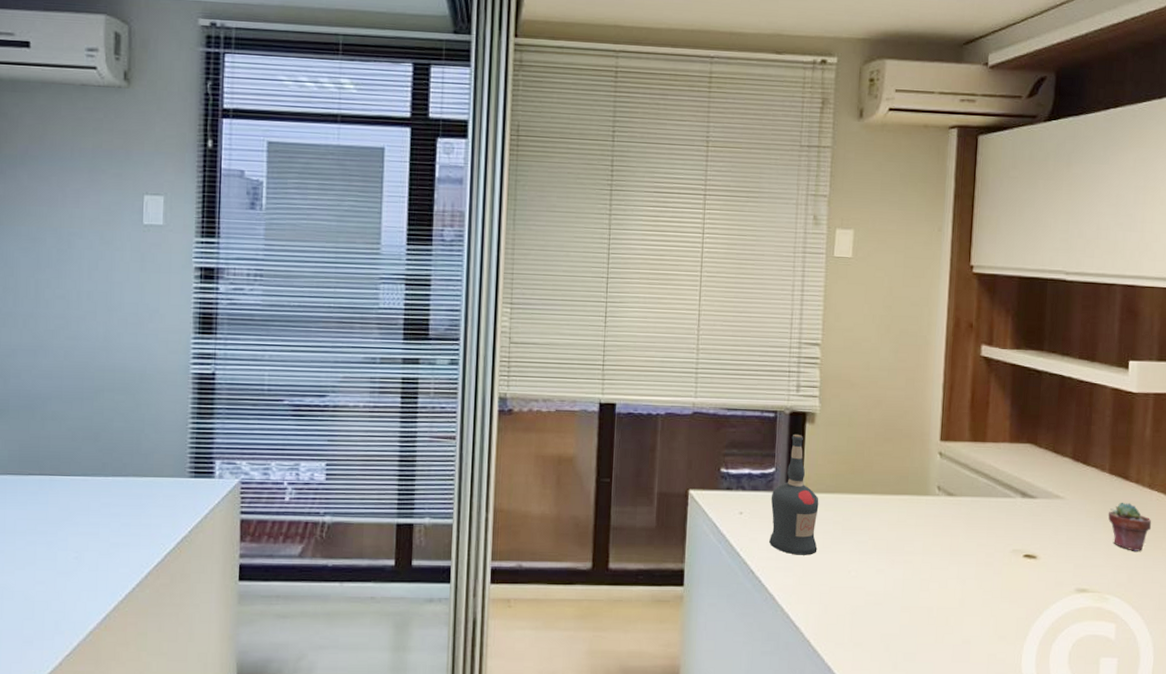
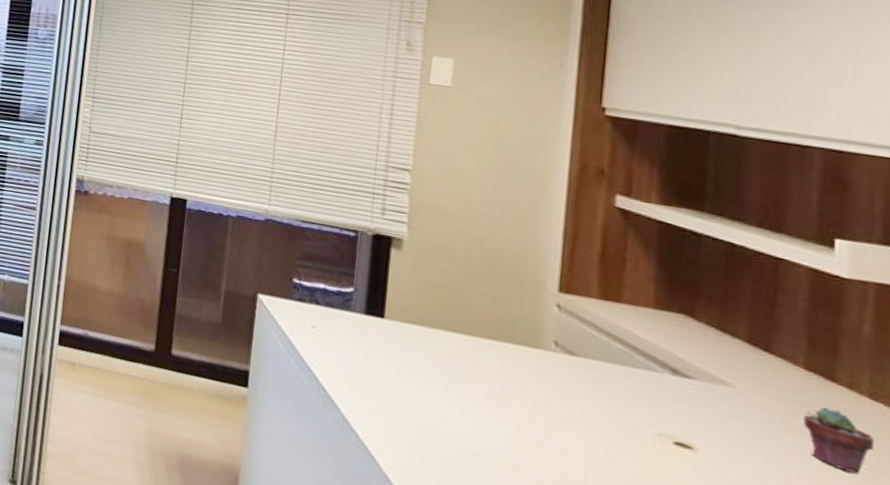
liquor bottle: present [769,435,819,555] -> none [344,257,404,385]

